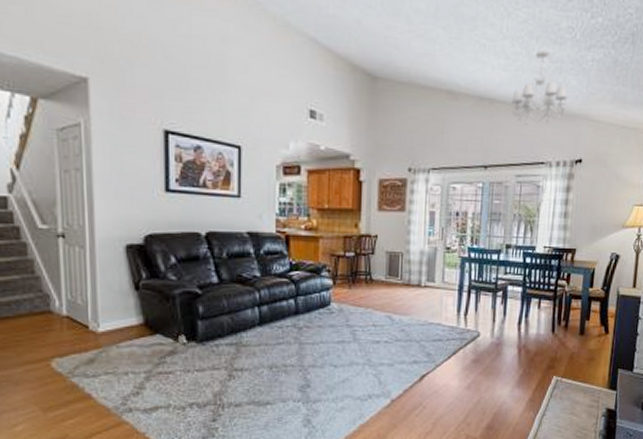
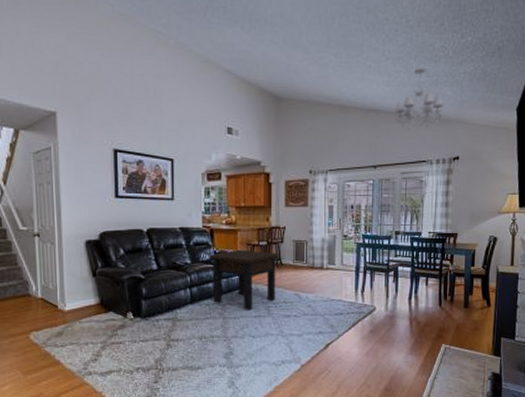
side table: none [282,261,370,334] -> present [208,249,280,310]

